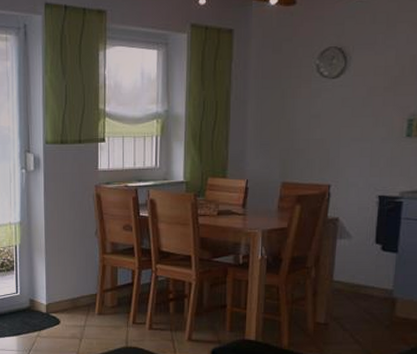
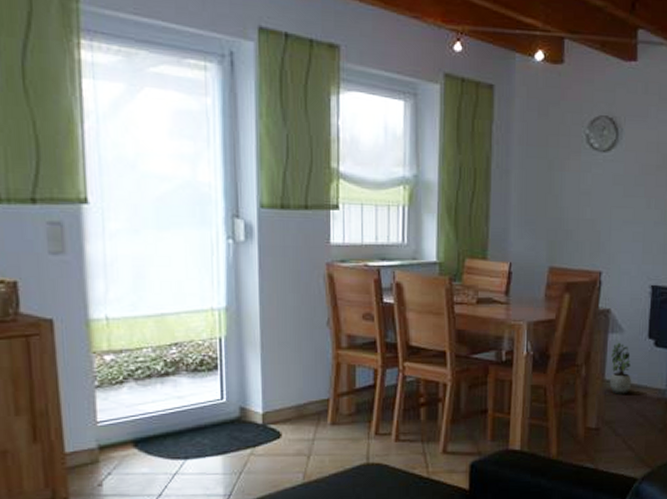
potted plant: none [337,247,360,294] -> present [609,342,632,394]

